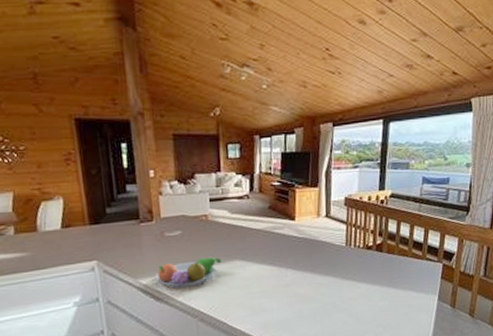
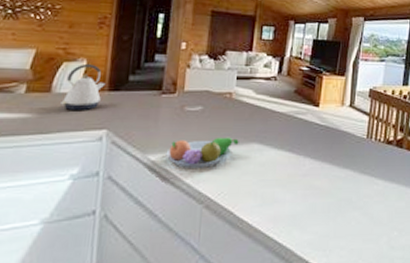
kettle: none [48,200,86,247] -> present [60,63,106,111]

